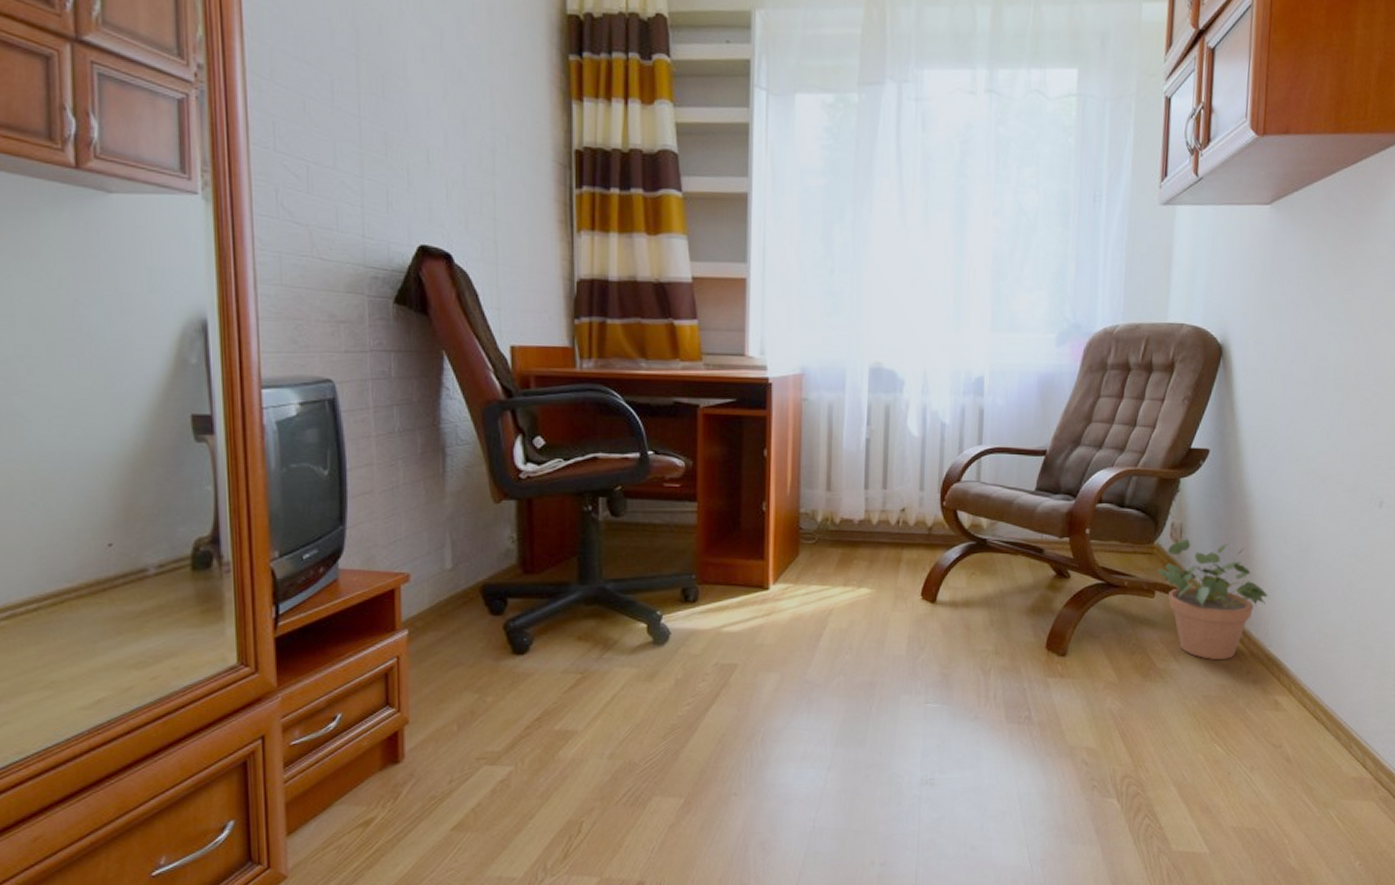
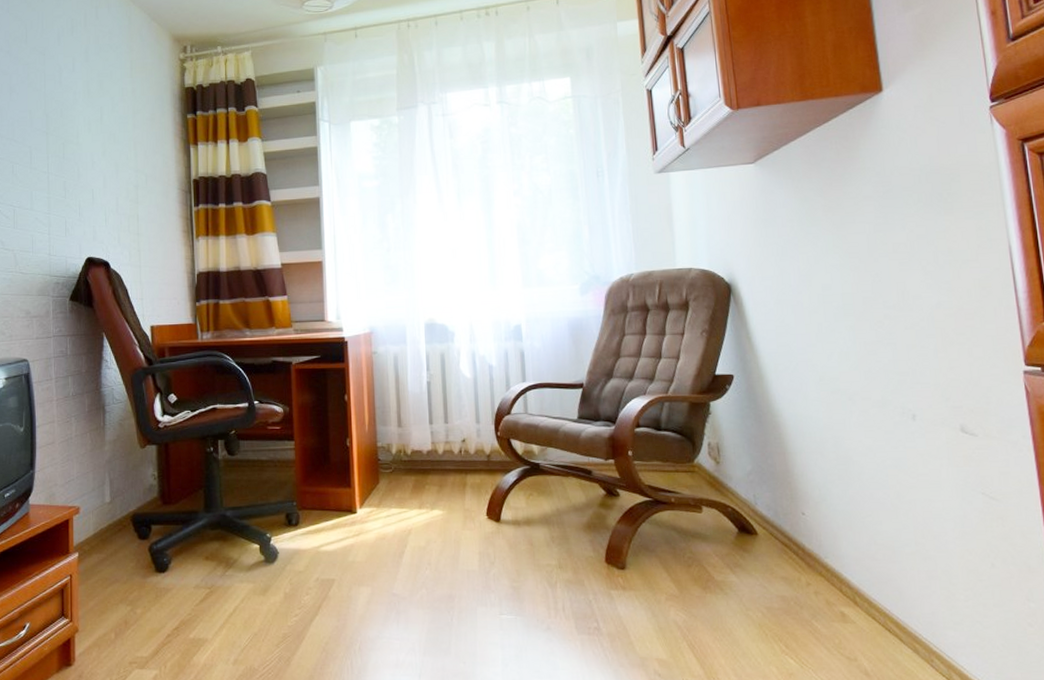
potted plant: present [1157,538,1270,659] -> none [700,456,817,571]

